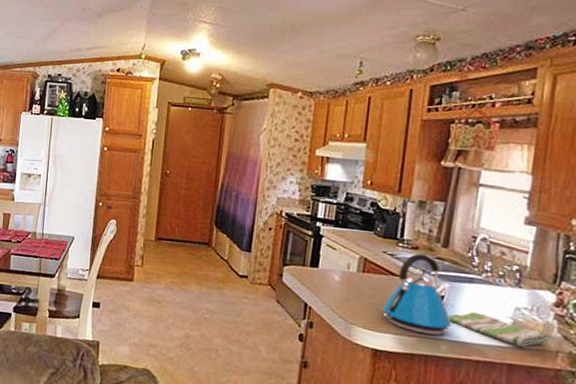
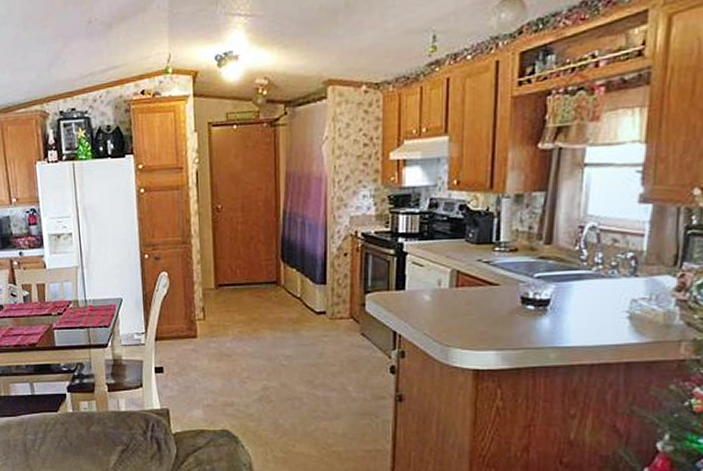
kettle: present [382,253,451,335] -> none [482,255,560,344]
dish towel: present [448,312,549,347] -> none [556,312,671,342]

